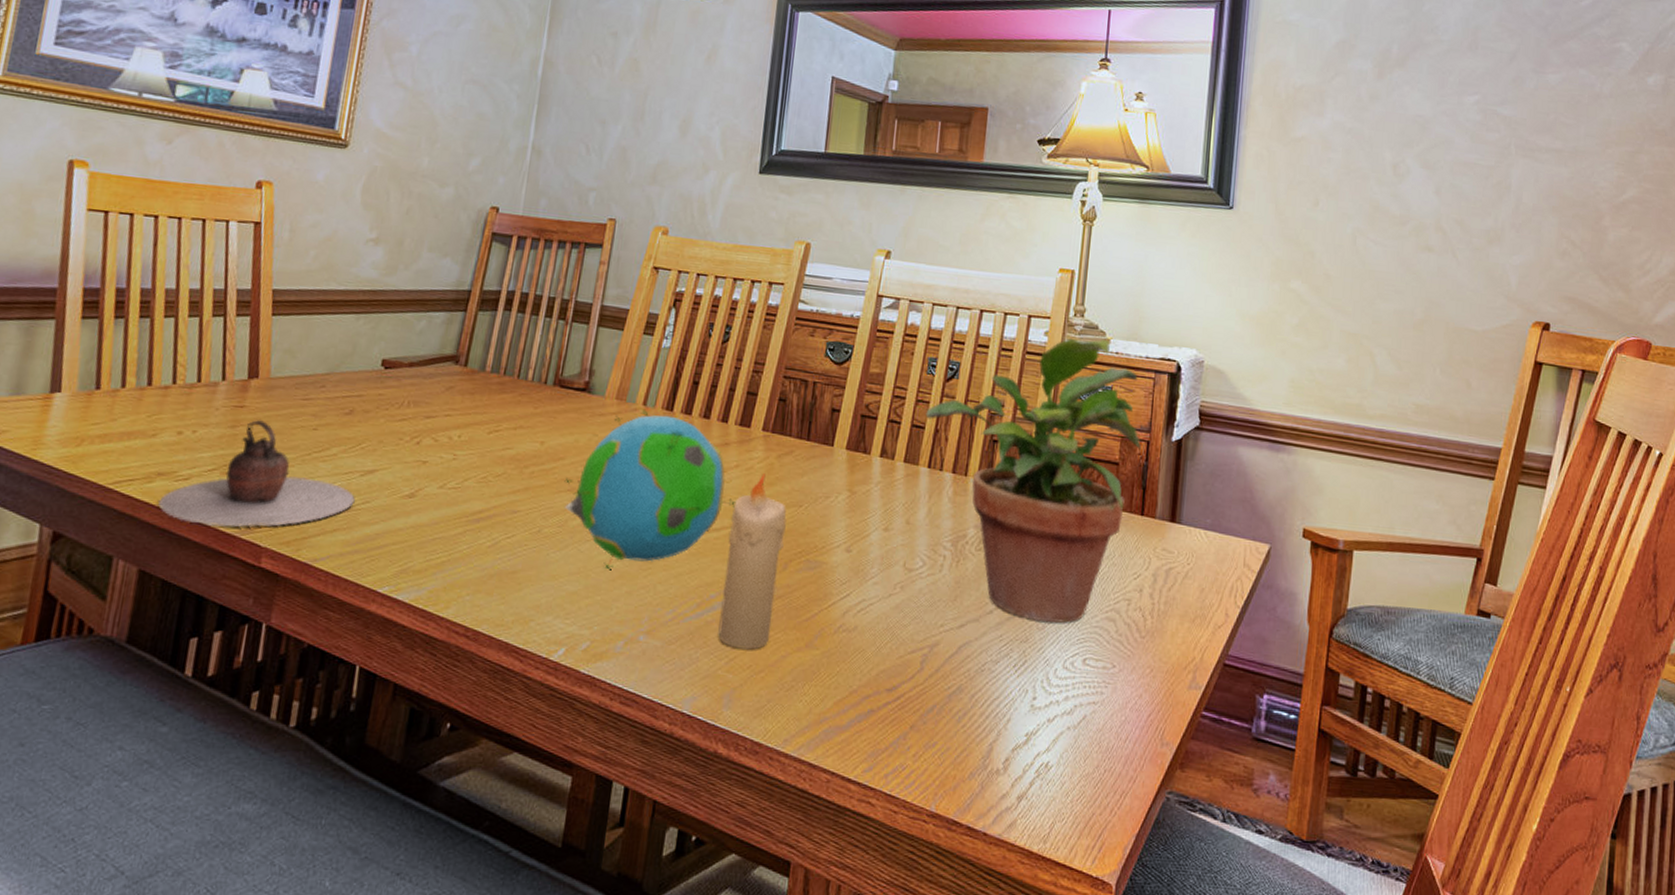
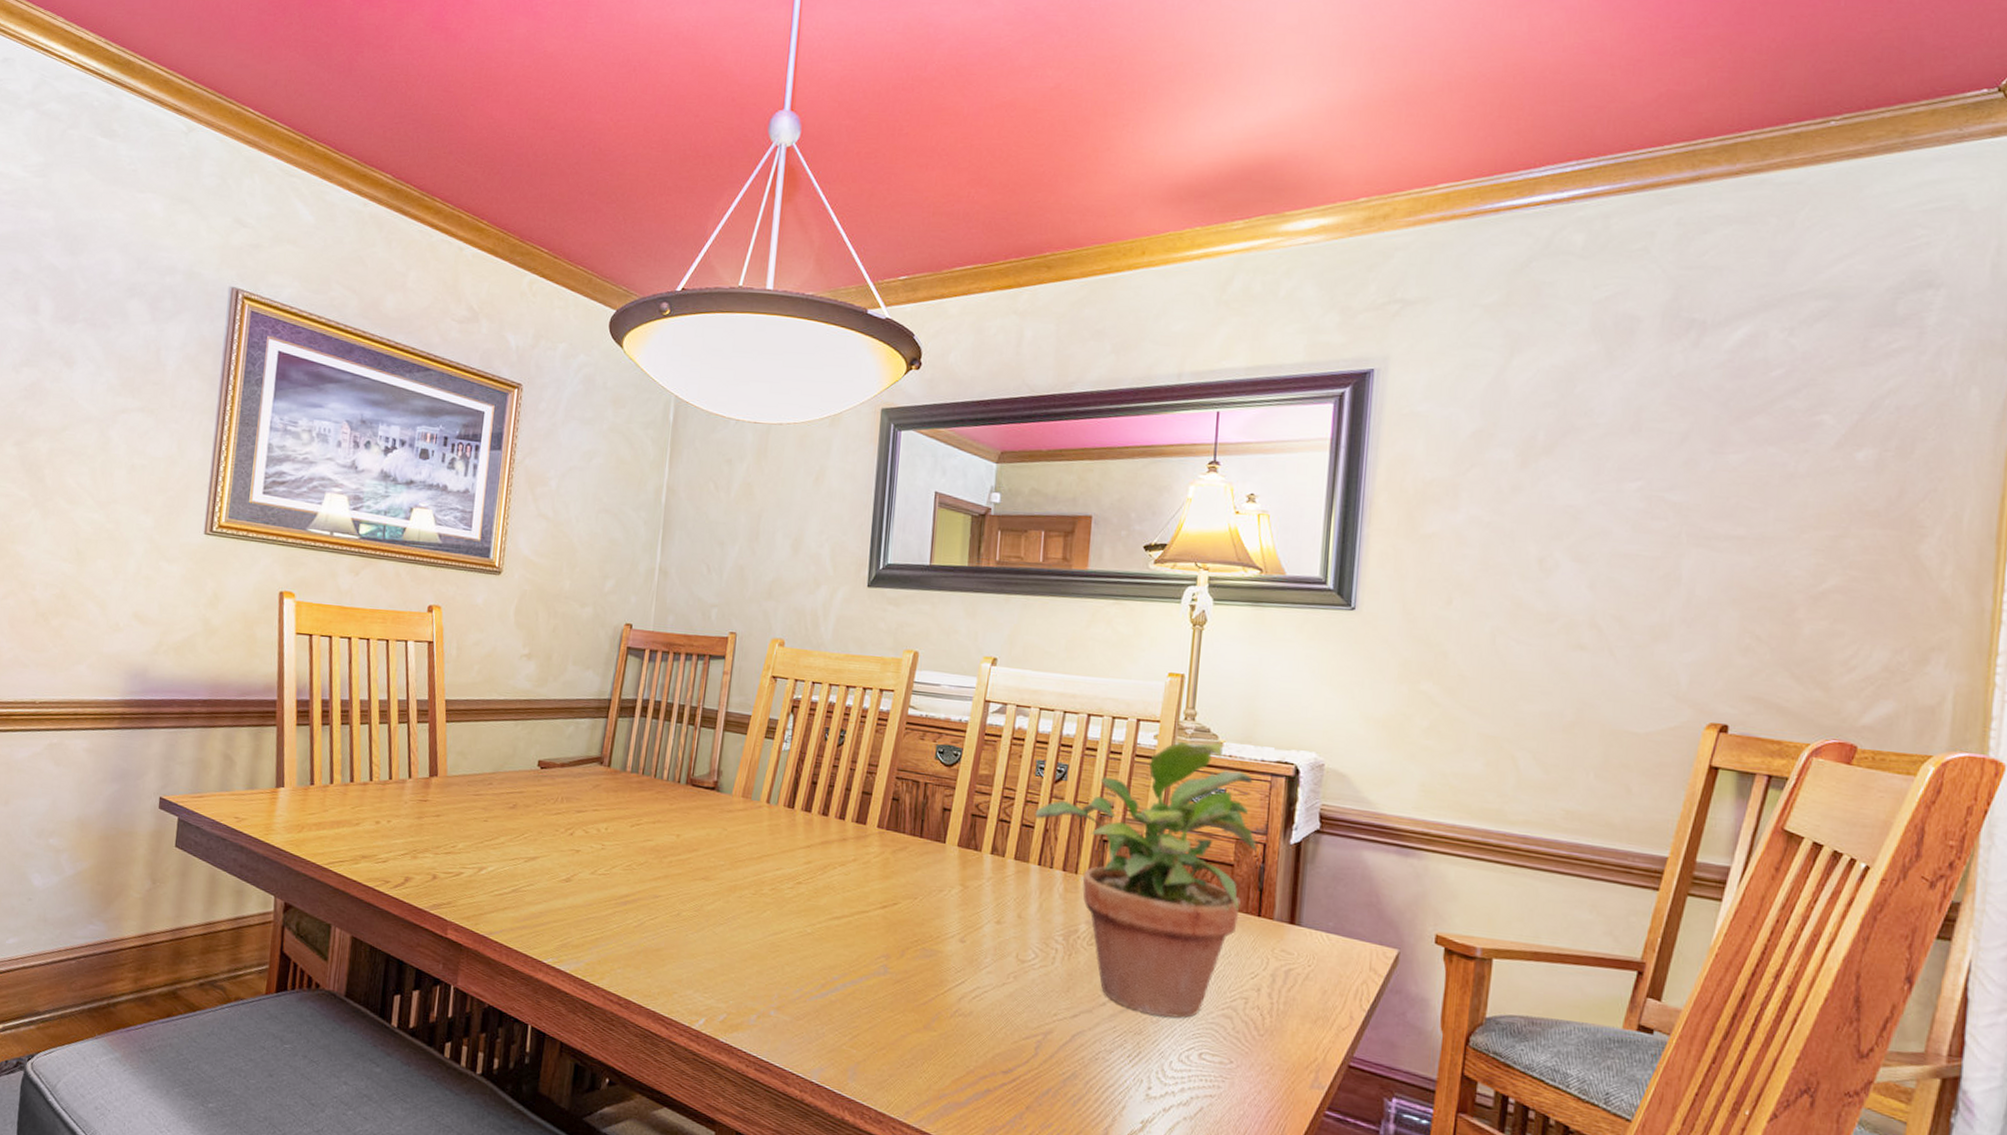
teapot: present [158,420,355,528] -> none [364,812,521,904]
decorative ball: present [564,410,735,570] -> none [699,807,854,951]
candle: present [718,473,787,650] -> none [842,867,903,1028]

